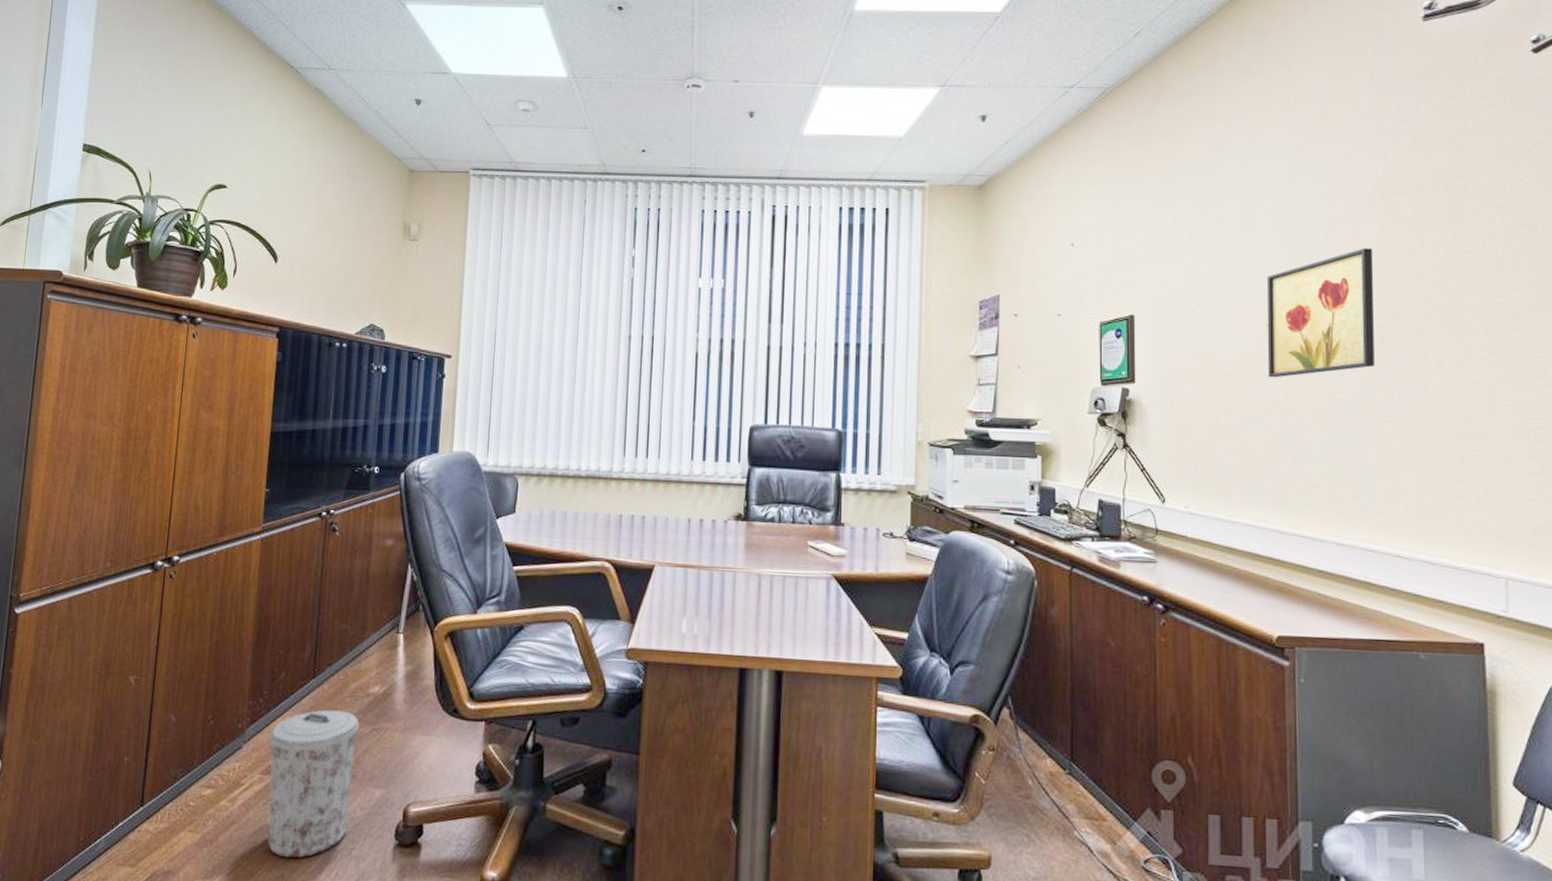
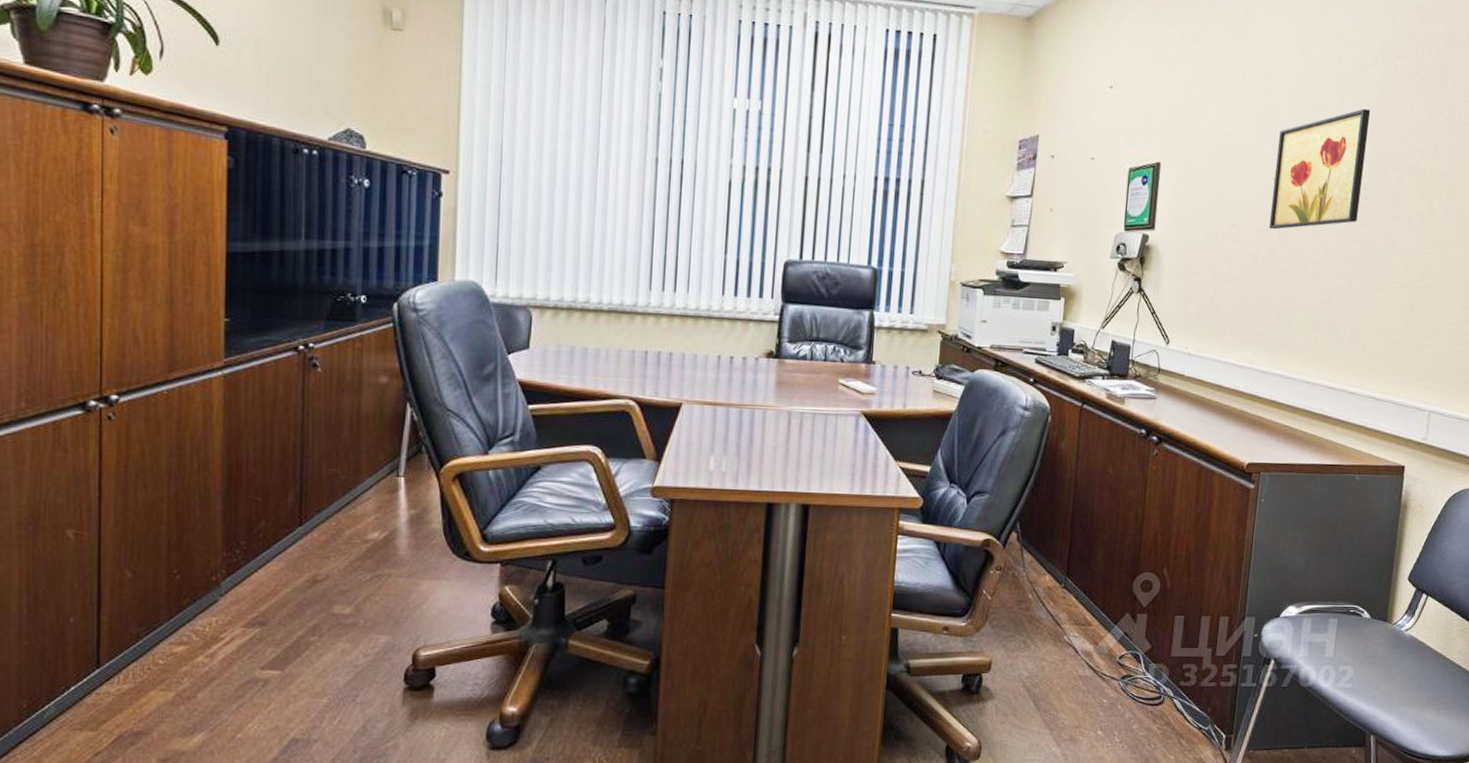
trash can: present [267,709,360,858] -> none [251,558,358,709]

